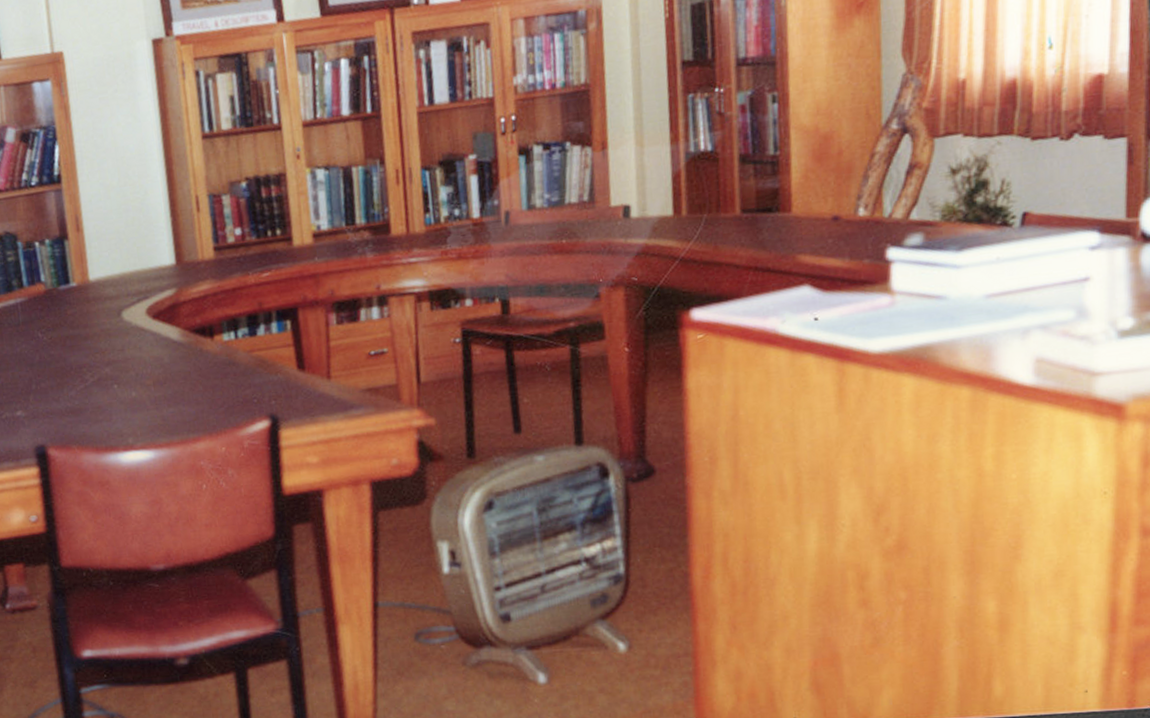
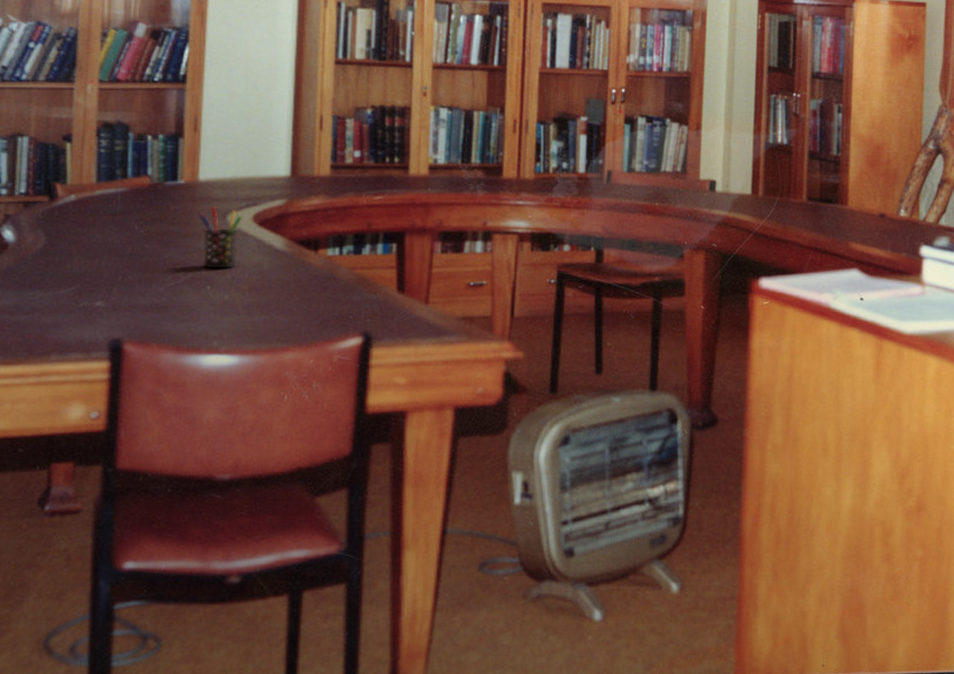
pen holder: none [94,305,137,368] -> present [198,206,243,269]

